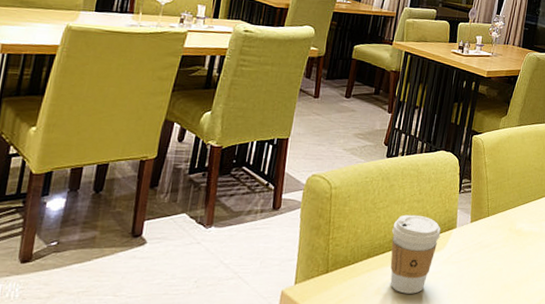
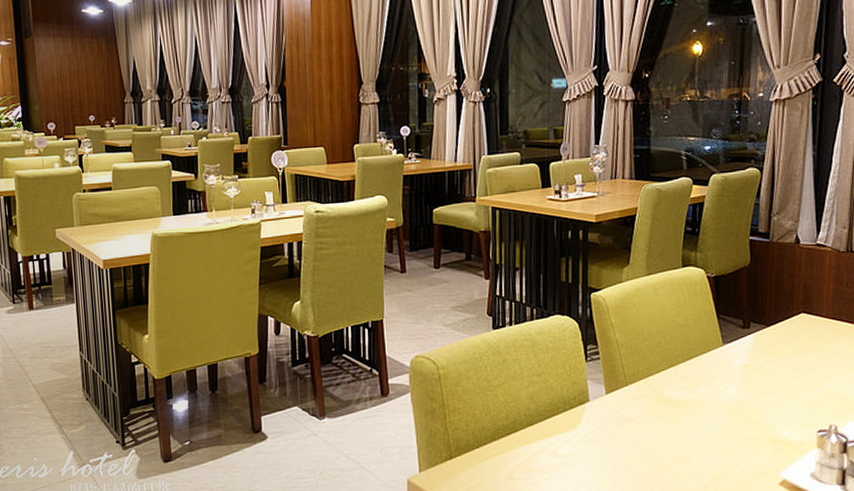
coffee cup: present [390,214,441,294] -> none [514,390,572,478]

